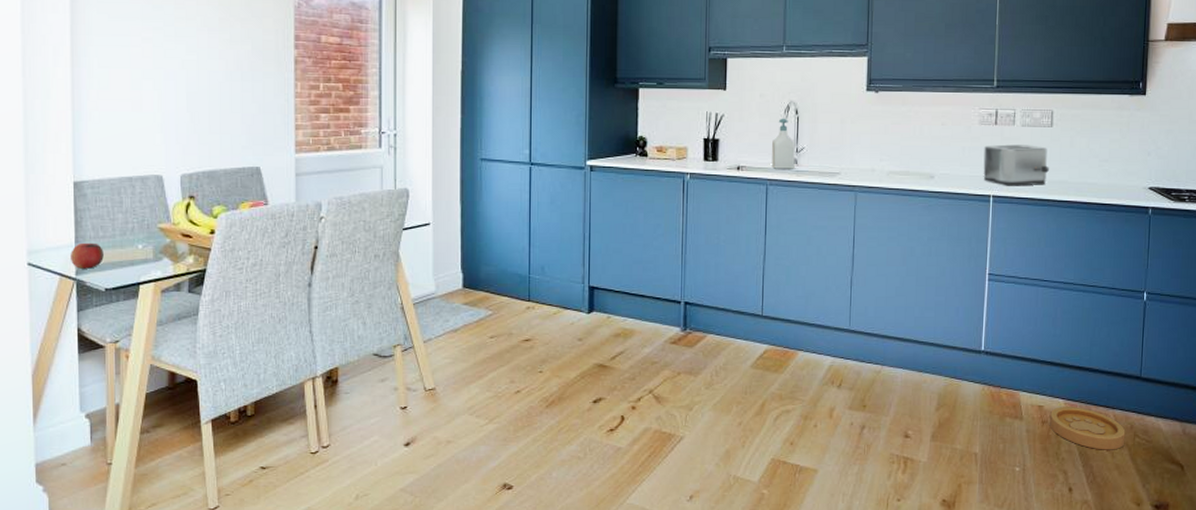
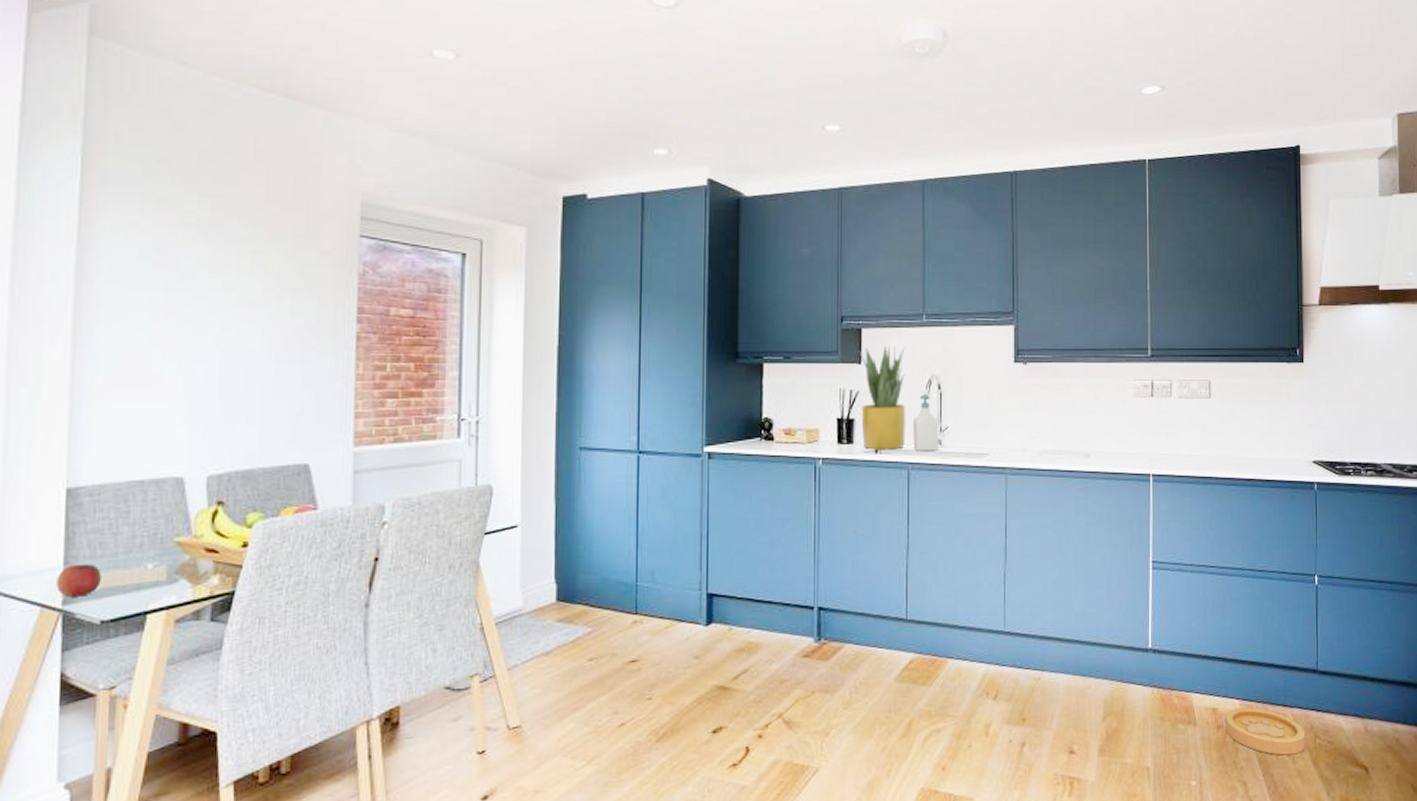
planter: none [724,74,766,167] -> present [858,346,906,450]
toaster: present [983,144,1049,186] -> none [1141,418,1210,464]

